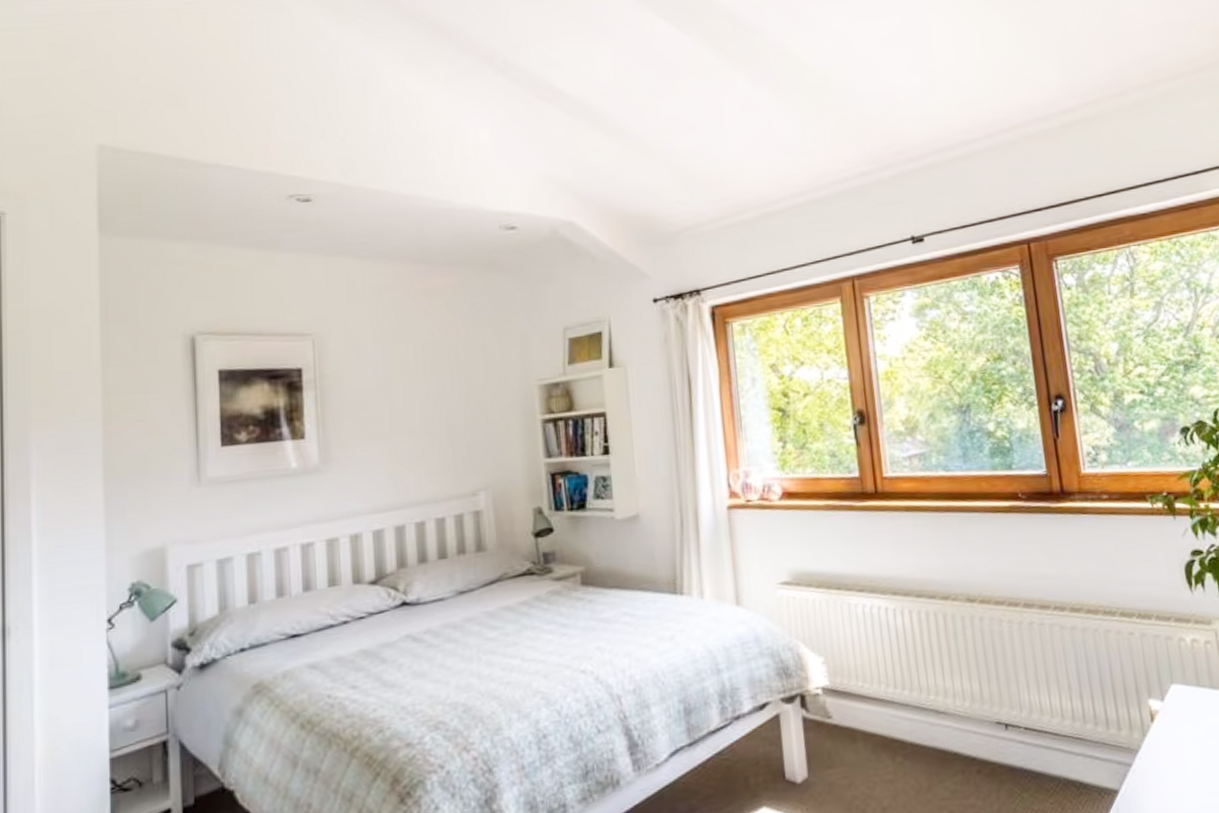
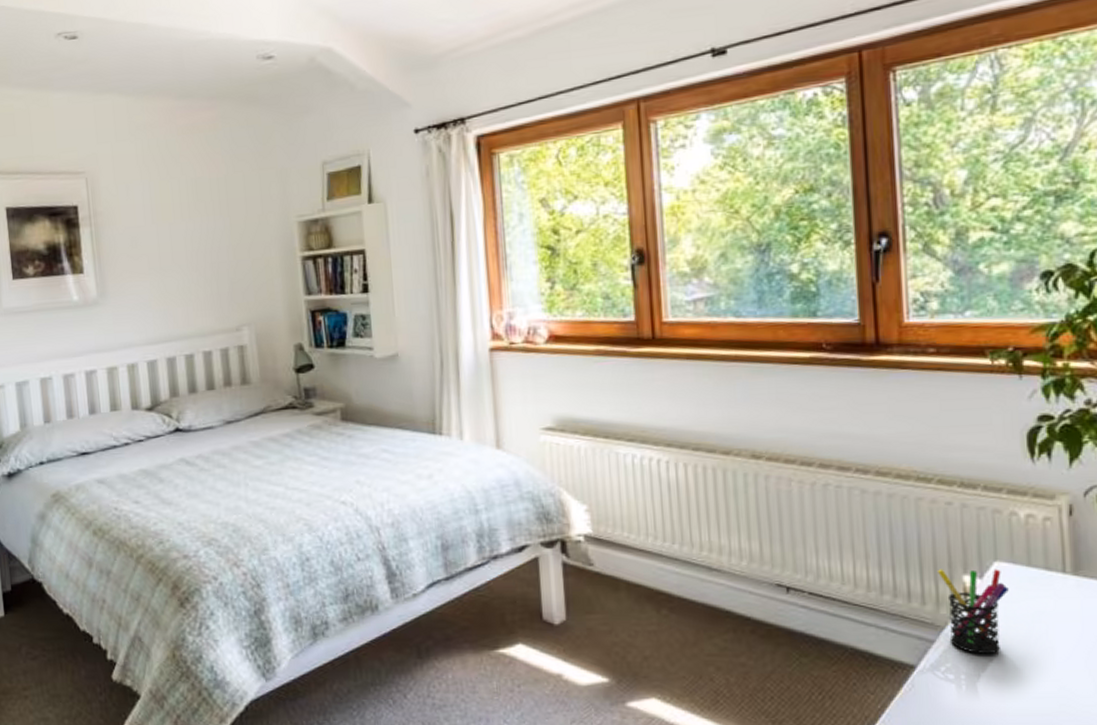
pen holder: none [1128,691,1185,773] -> present [938,569,1009,655]

